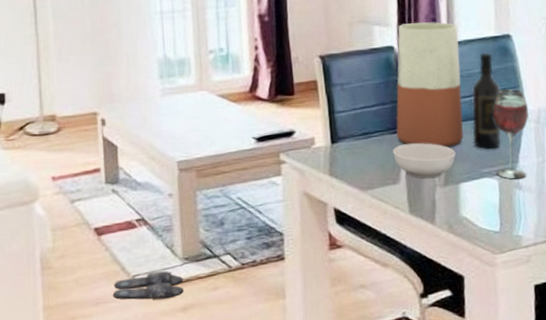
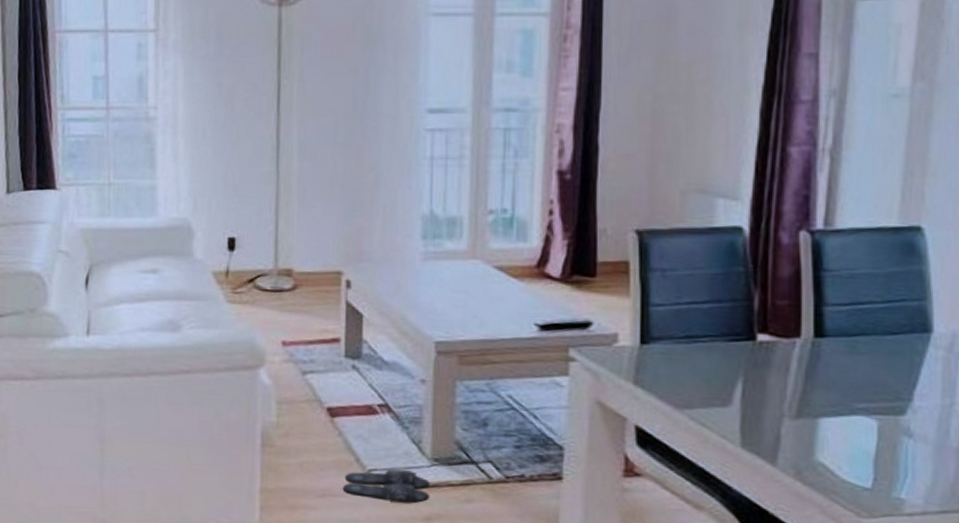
bowl: present [393,143,456,179] -> none [726,357,818,407]
vase: present [396,22,464,148] -> none [733,199,841,369]
wine bottle: present [471,53,502,150] -> none [845,249,896,379]
wineglass: present [493,89,529,179] -> none [877,300,938,424]

